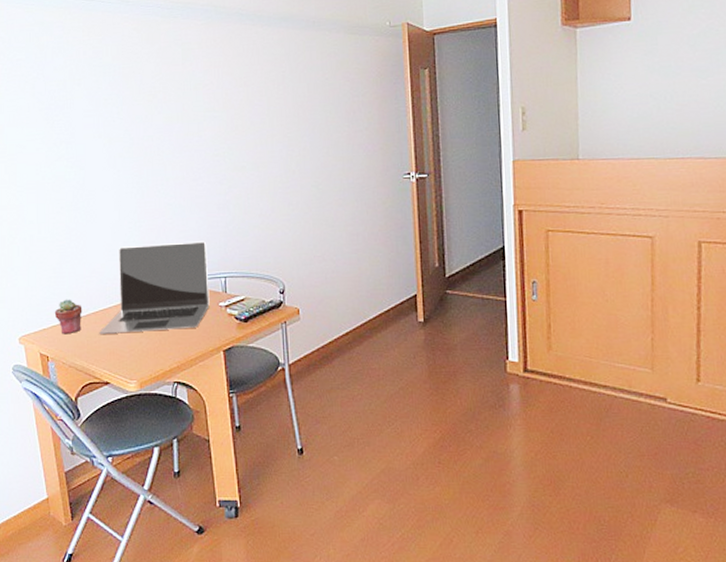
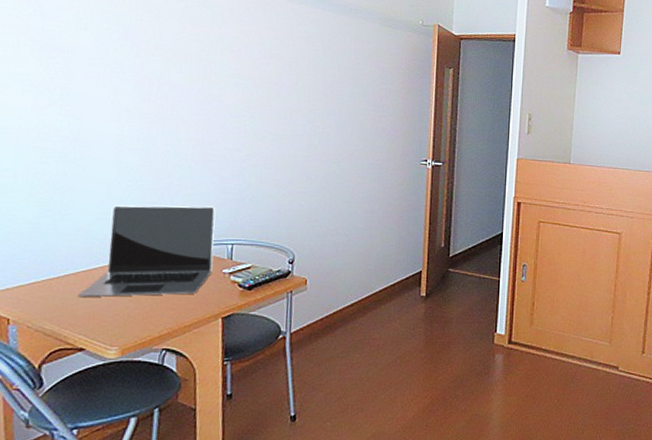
potted succulent: present [54,299,83,335] -> none [23,257,61,296]

